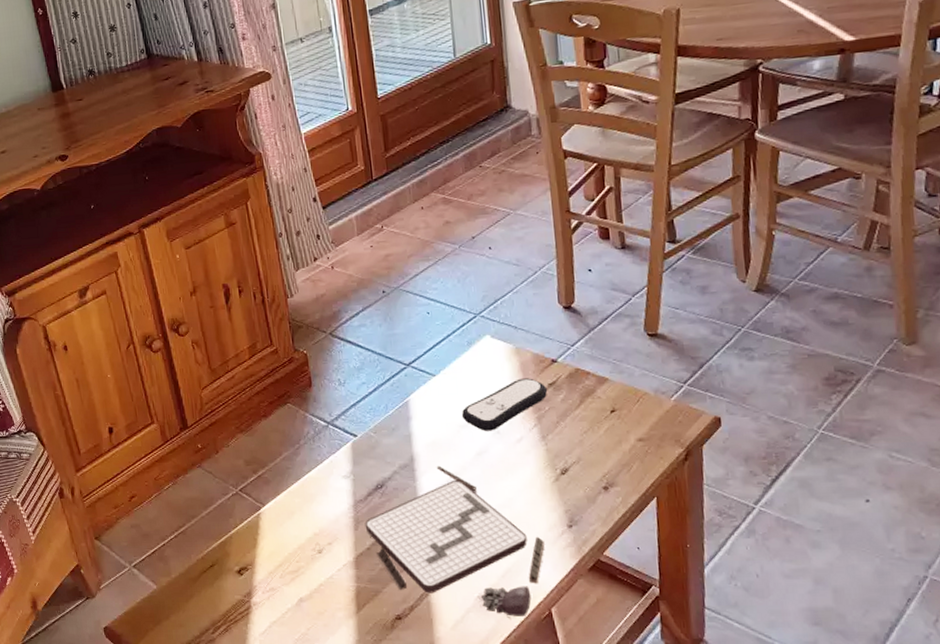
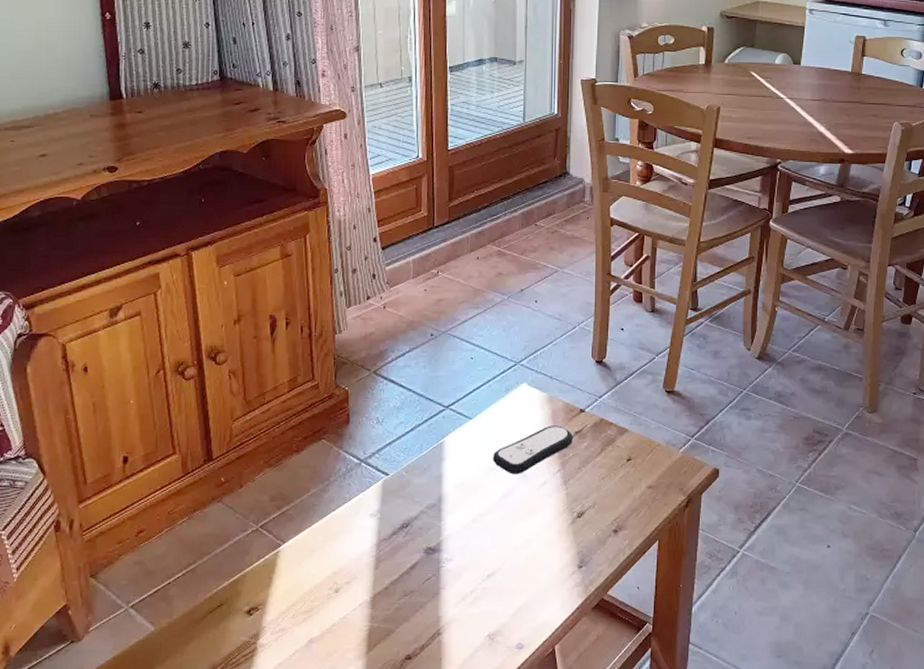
board game: present [365,465,545,619] -> none [386,506,555,657]

